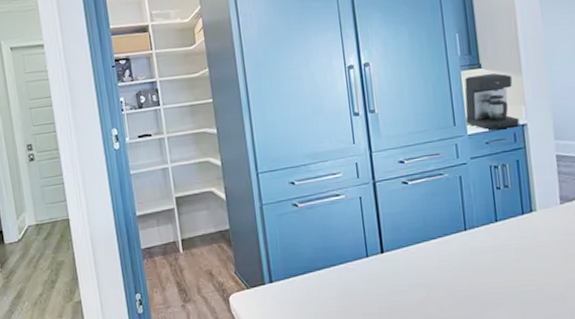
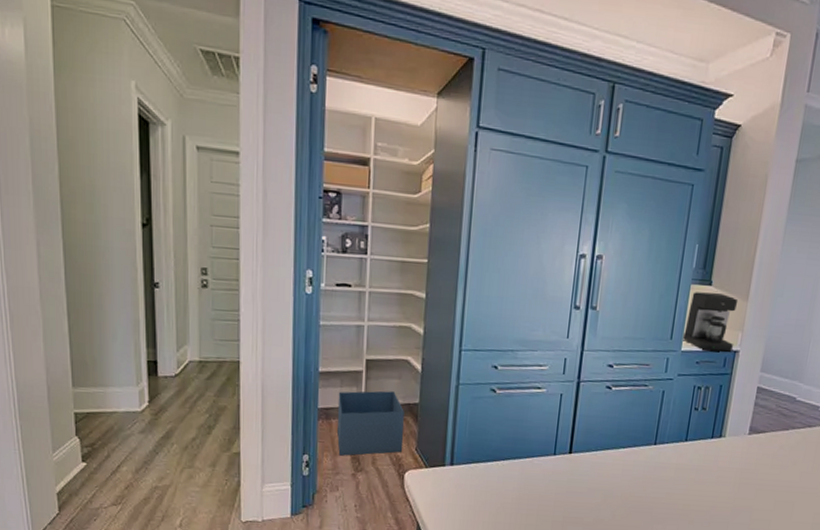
storage bin: none [156,222,223,290] -> present [337,391,404,456]

